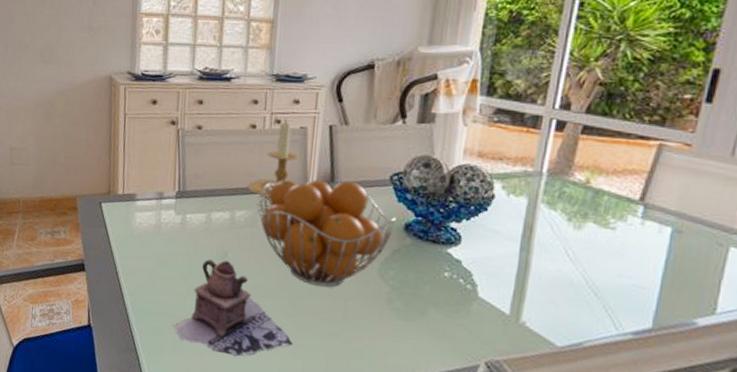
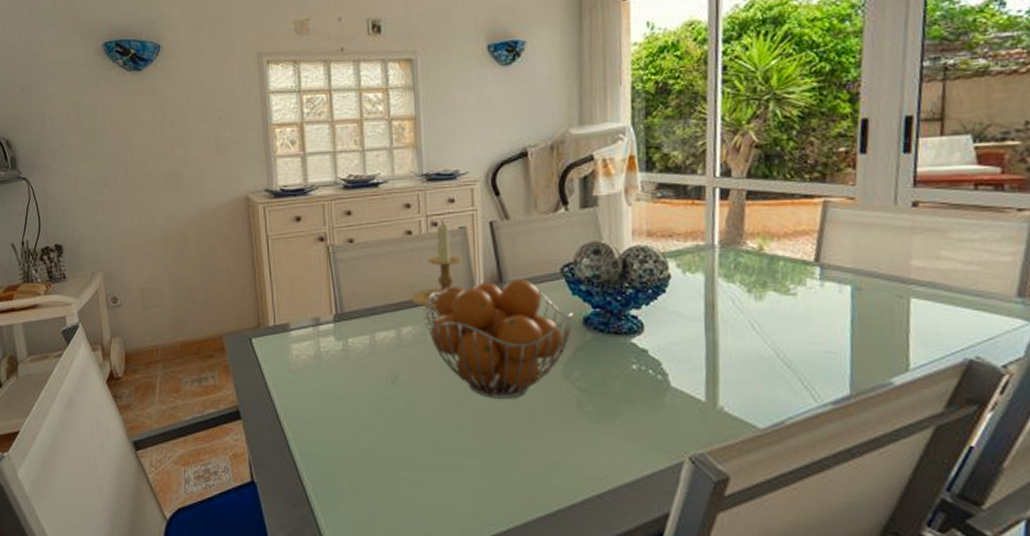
teapot: present [173,259,293,357] -> none [347,385,482,492]

